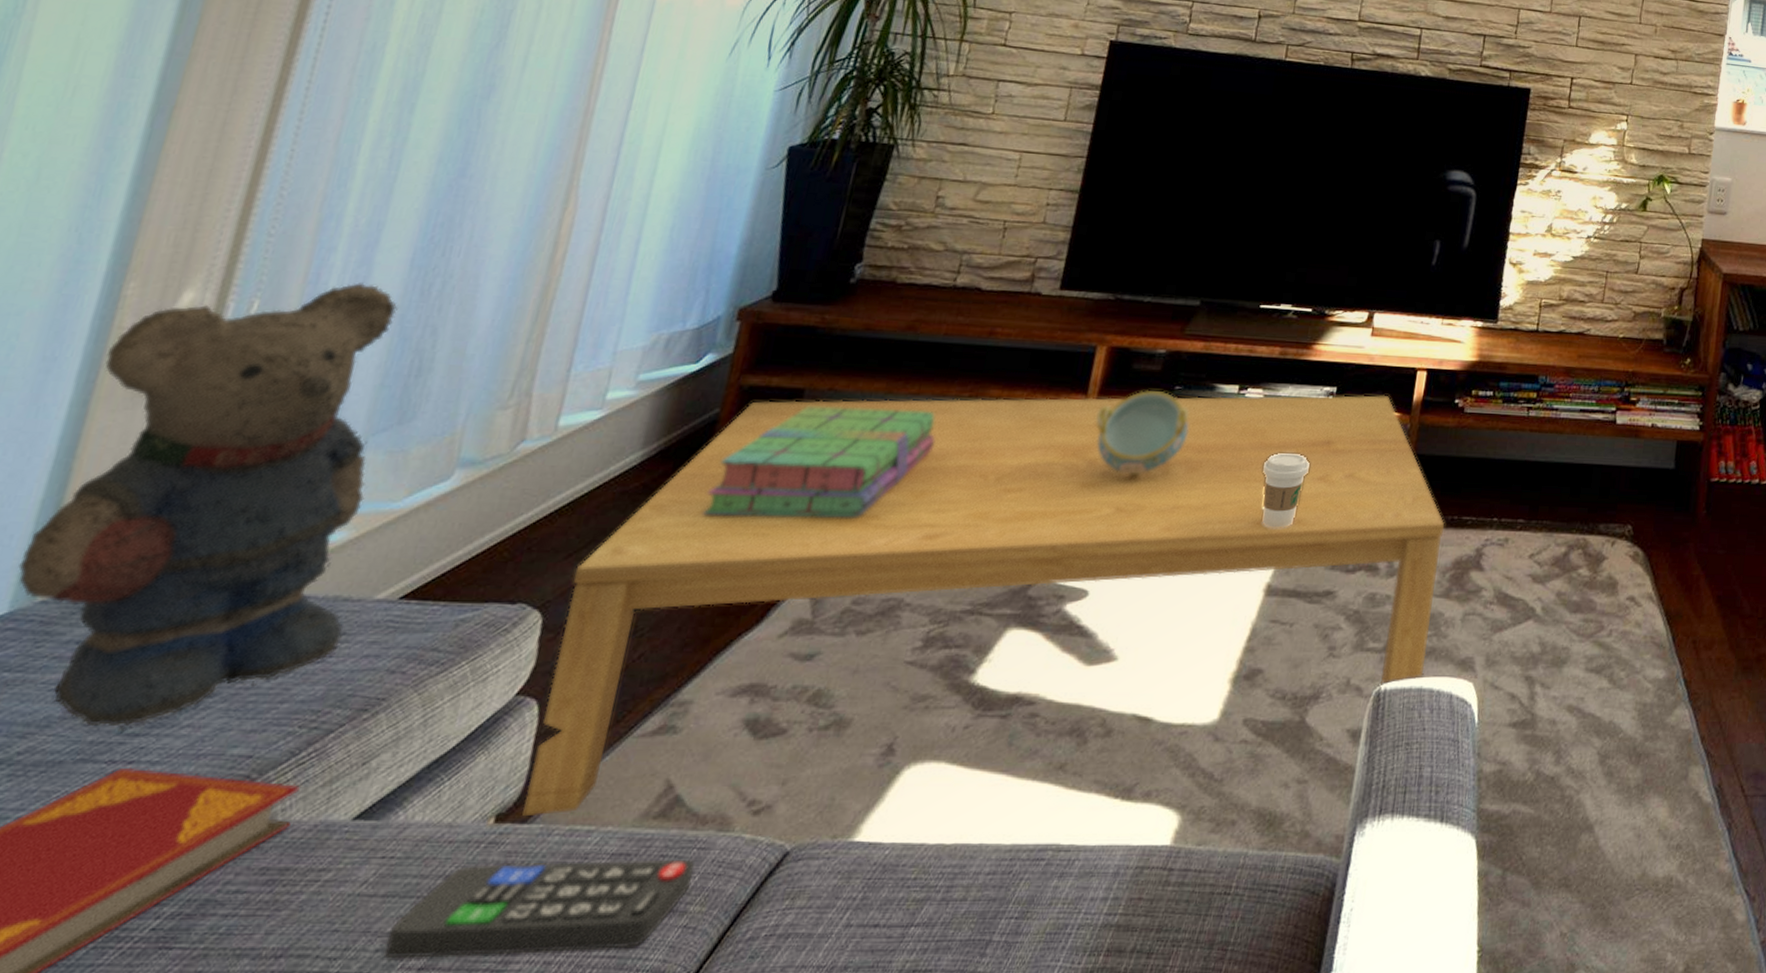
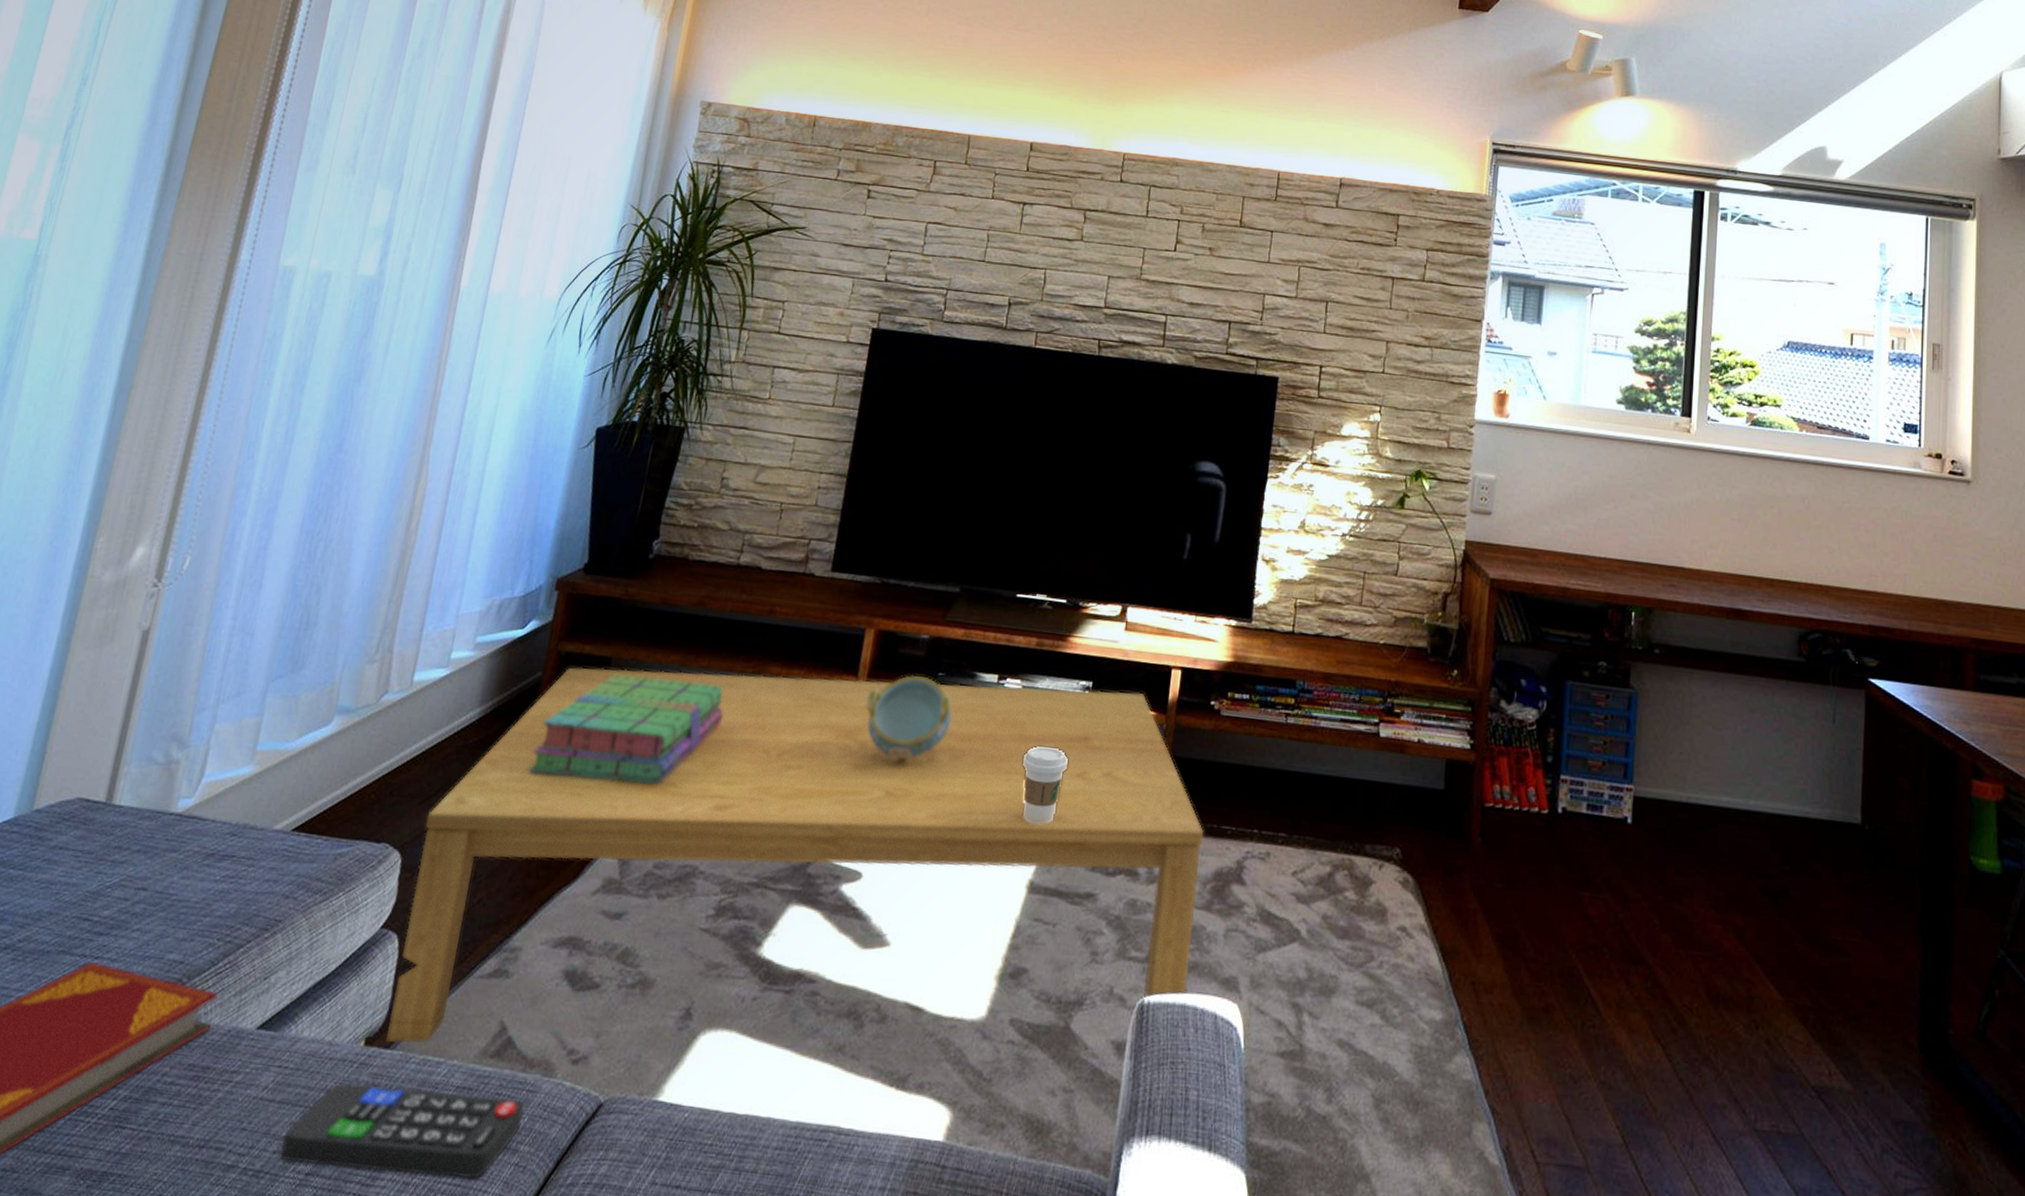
teddy bear: present [18,283,398,727] -> none [21,544,292,926]

